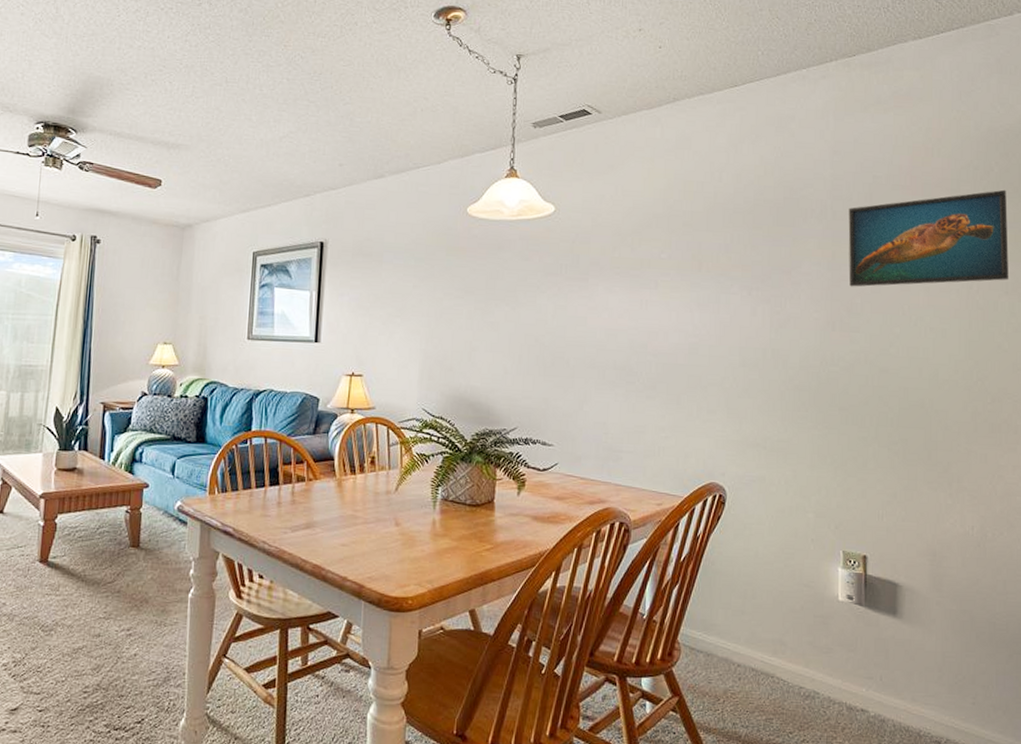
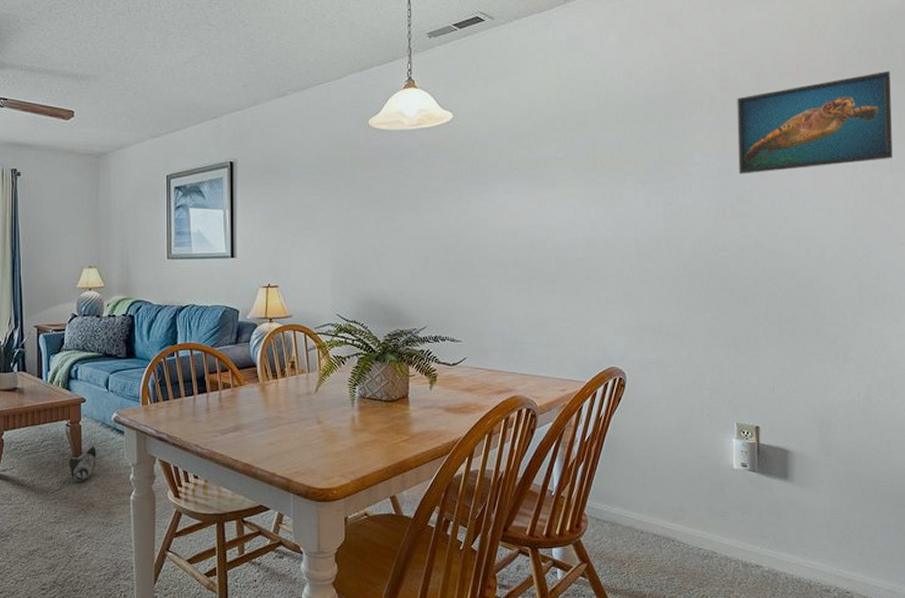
plush toy: none [124,536,156,574] -> present [69,446,97,481]

